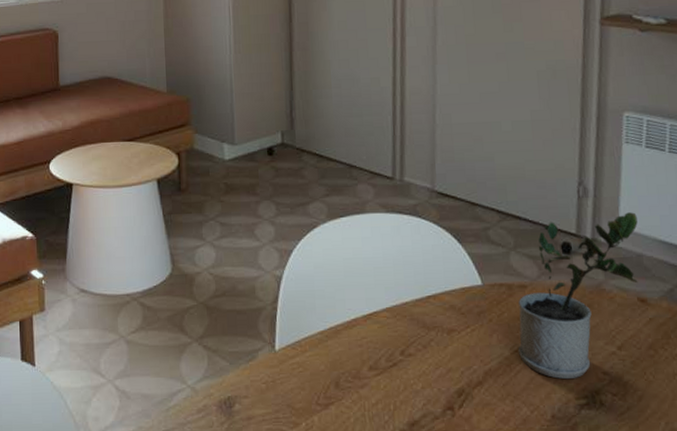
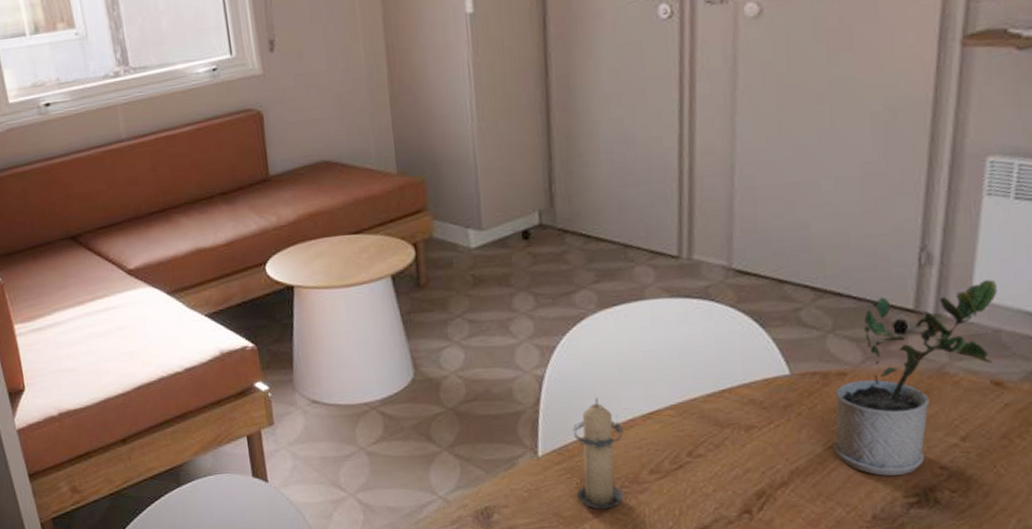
candle: none [305,298,348,403] -> present [572,398,624,510]

